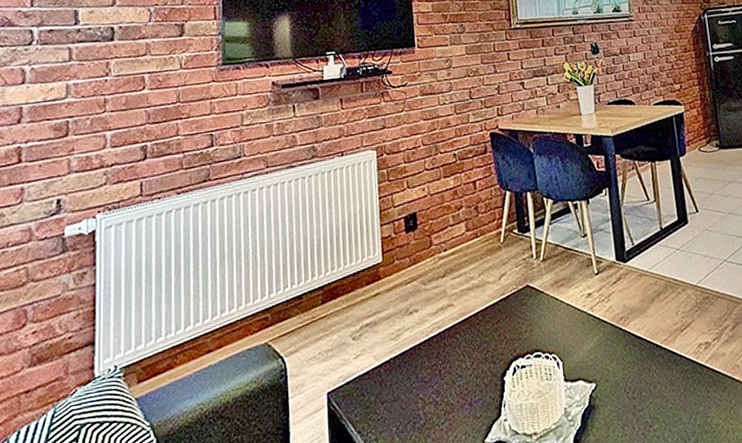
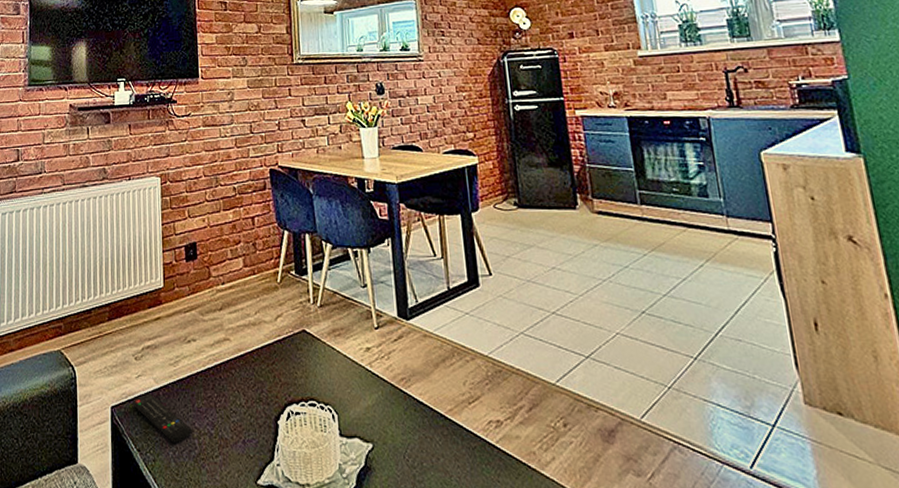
remote control: none [351,371,416,418] -> present [133,393,192,443]

